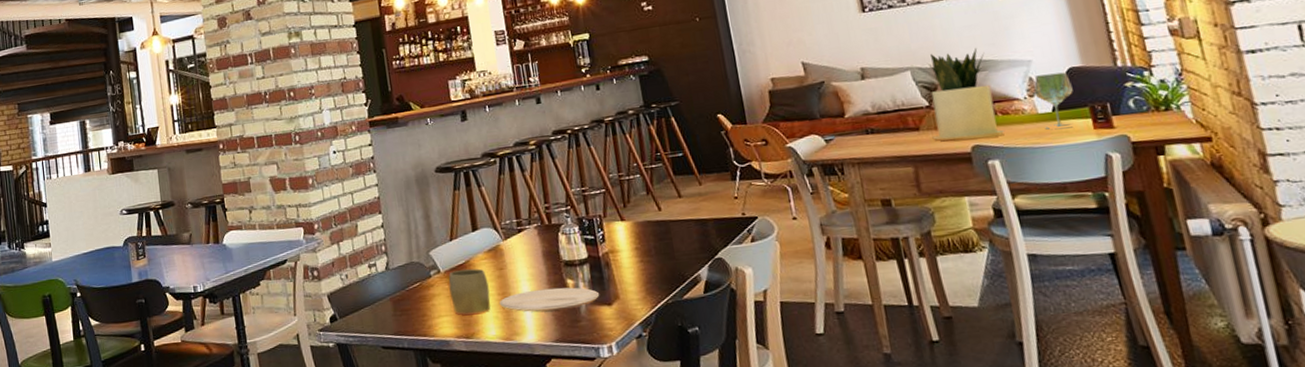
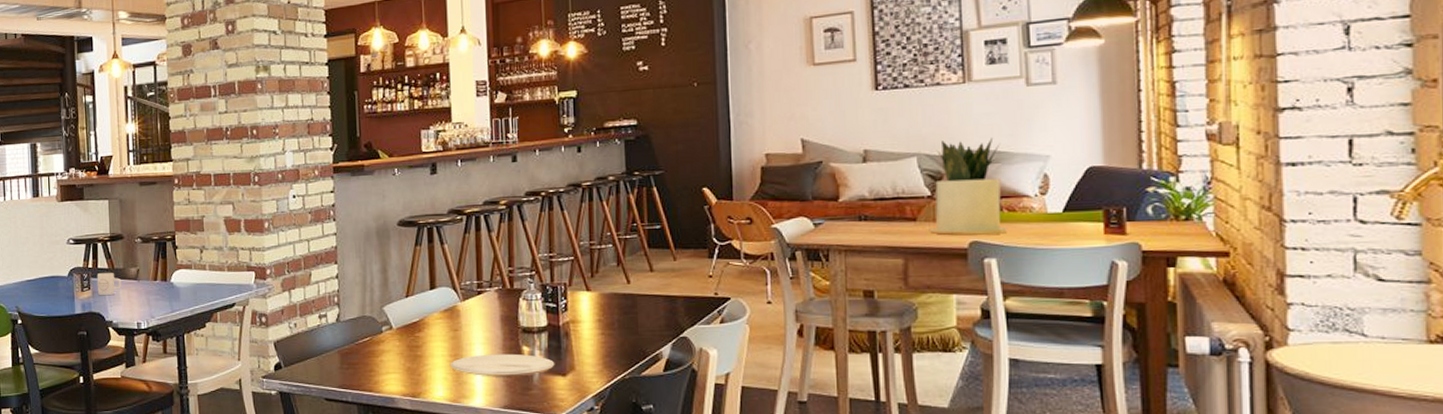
mug: none [151,239,176,263] -> present [97,273,121,296]
mug: present [448,268,491,316] -> none [400,328,441,374]
wine glass: present [1034,72,1073,130] -> none [1047,171,1089,232]

